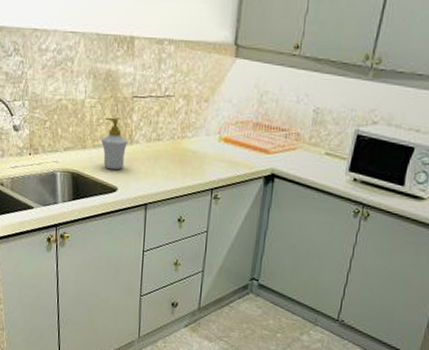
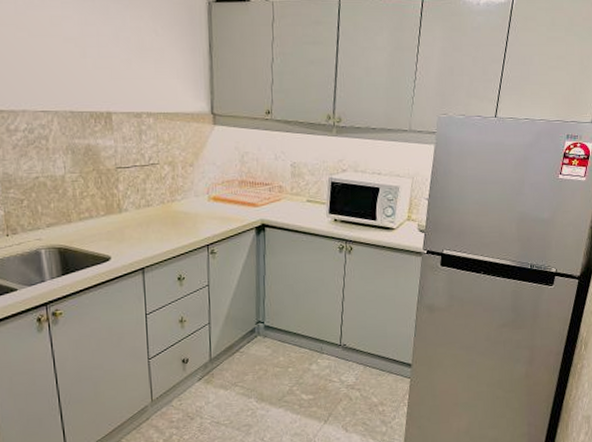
soap bottle: present [101,117,128,170] -> none [88,189,116,240]

